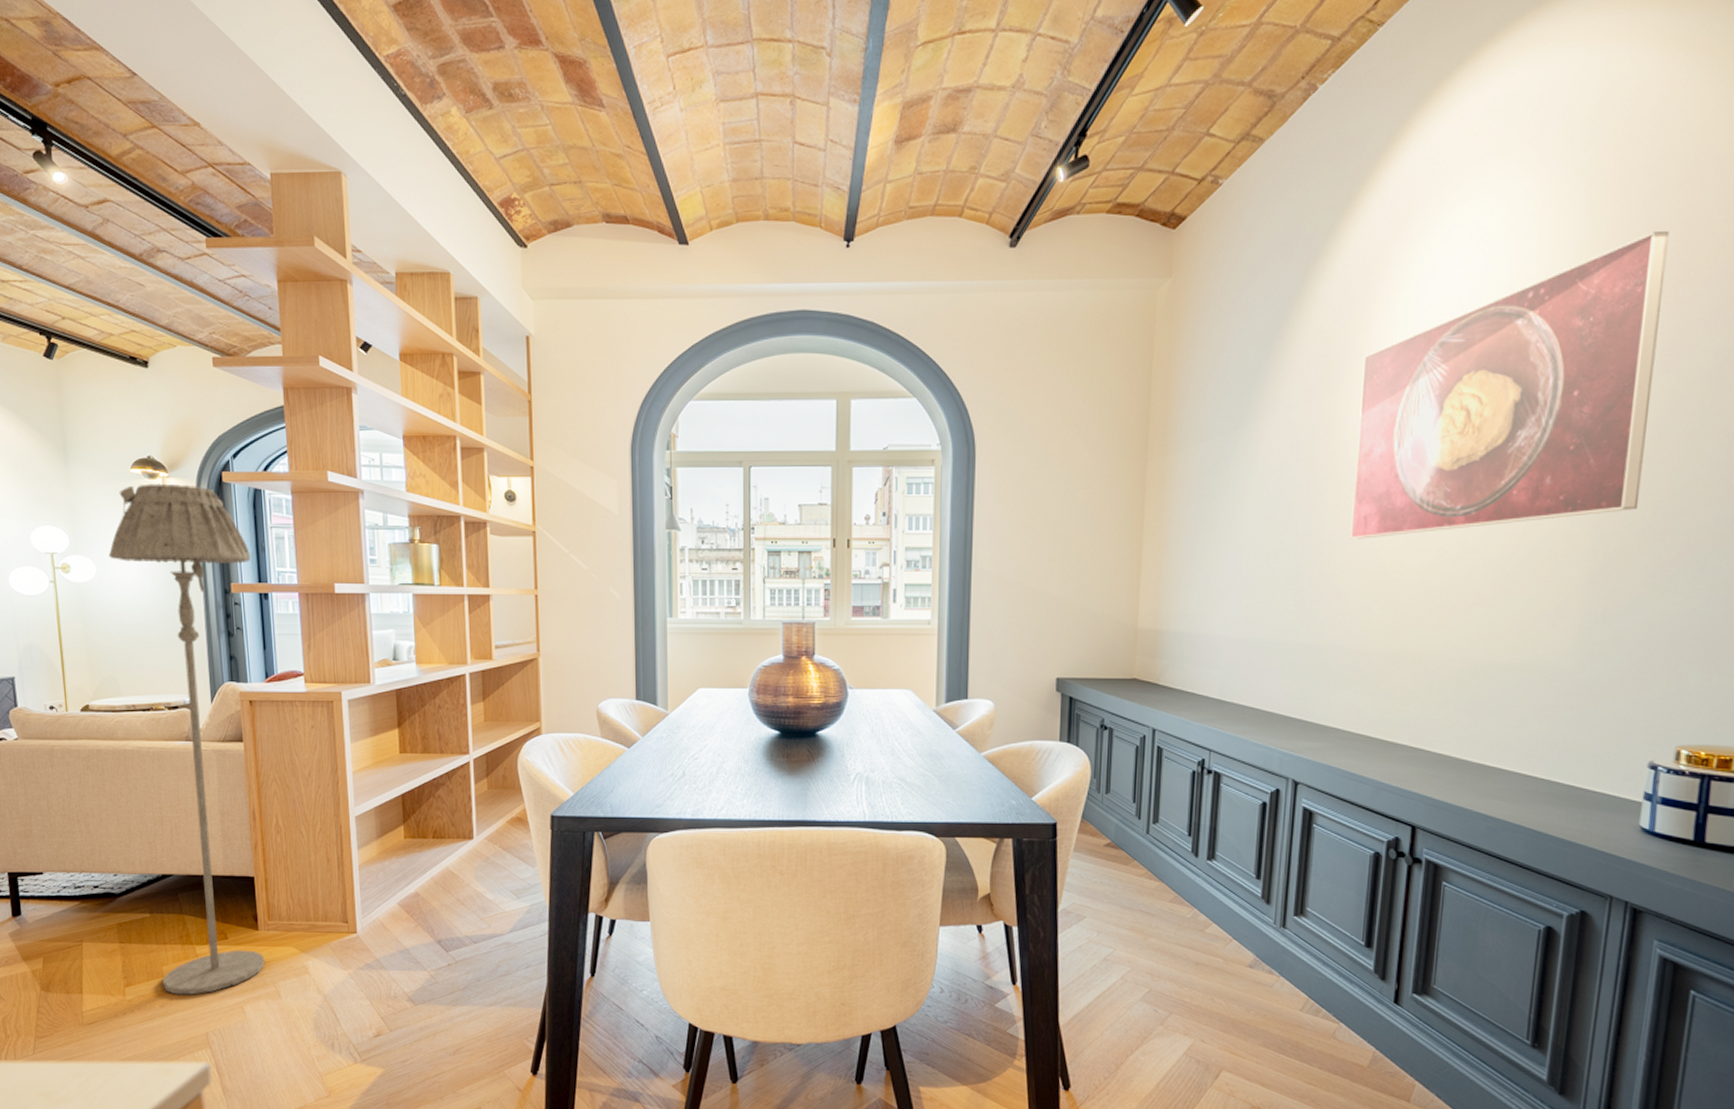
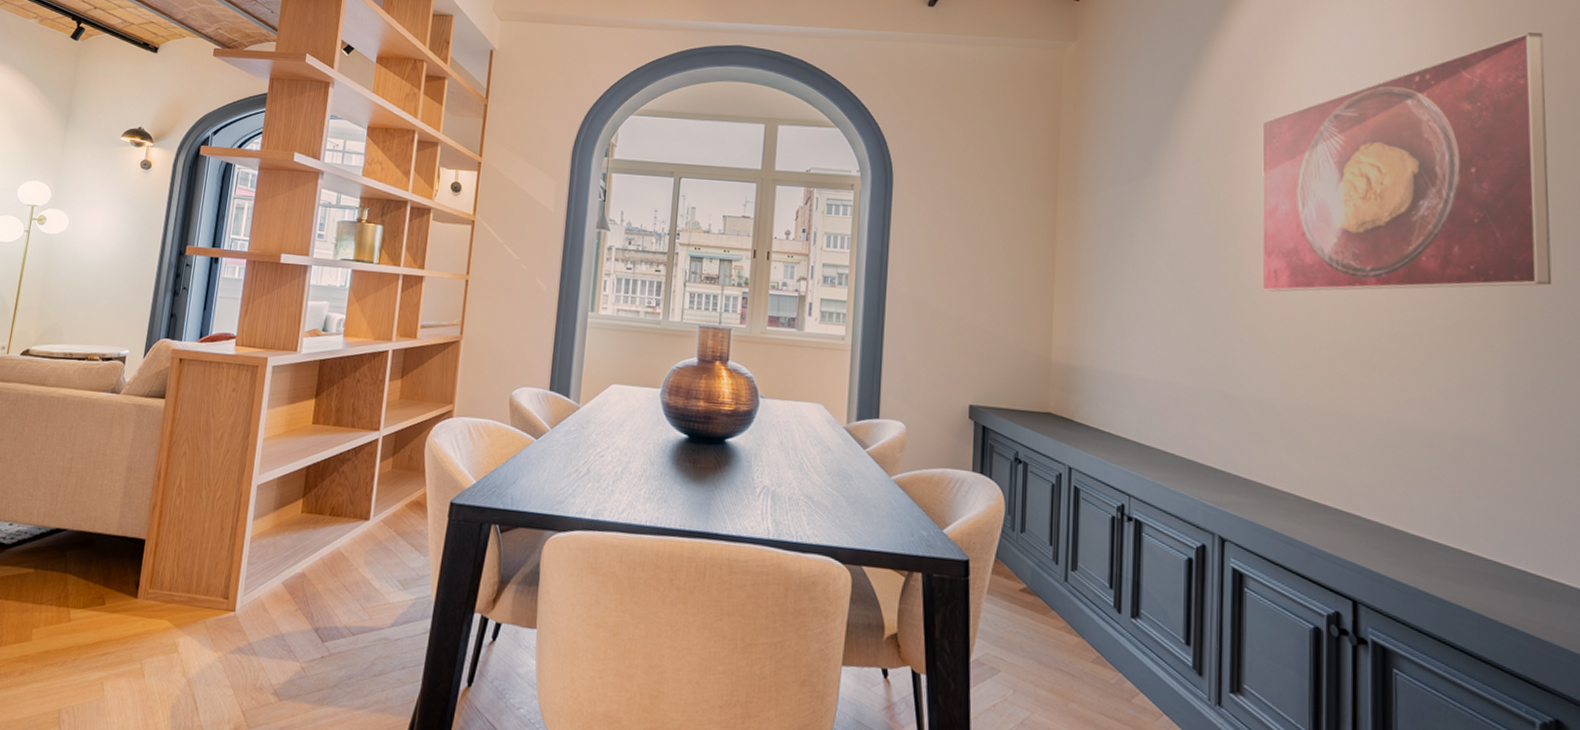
floor lamp: present [108,483,265,995] -> none [28,151,210,664]

